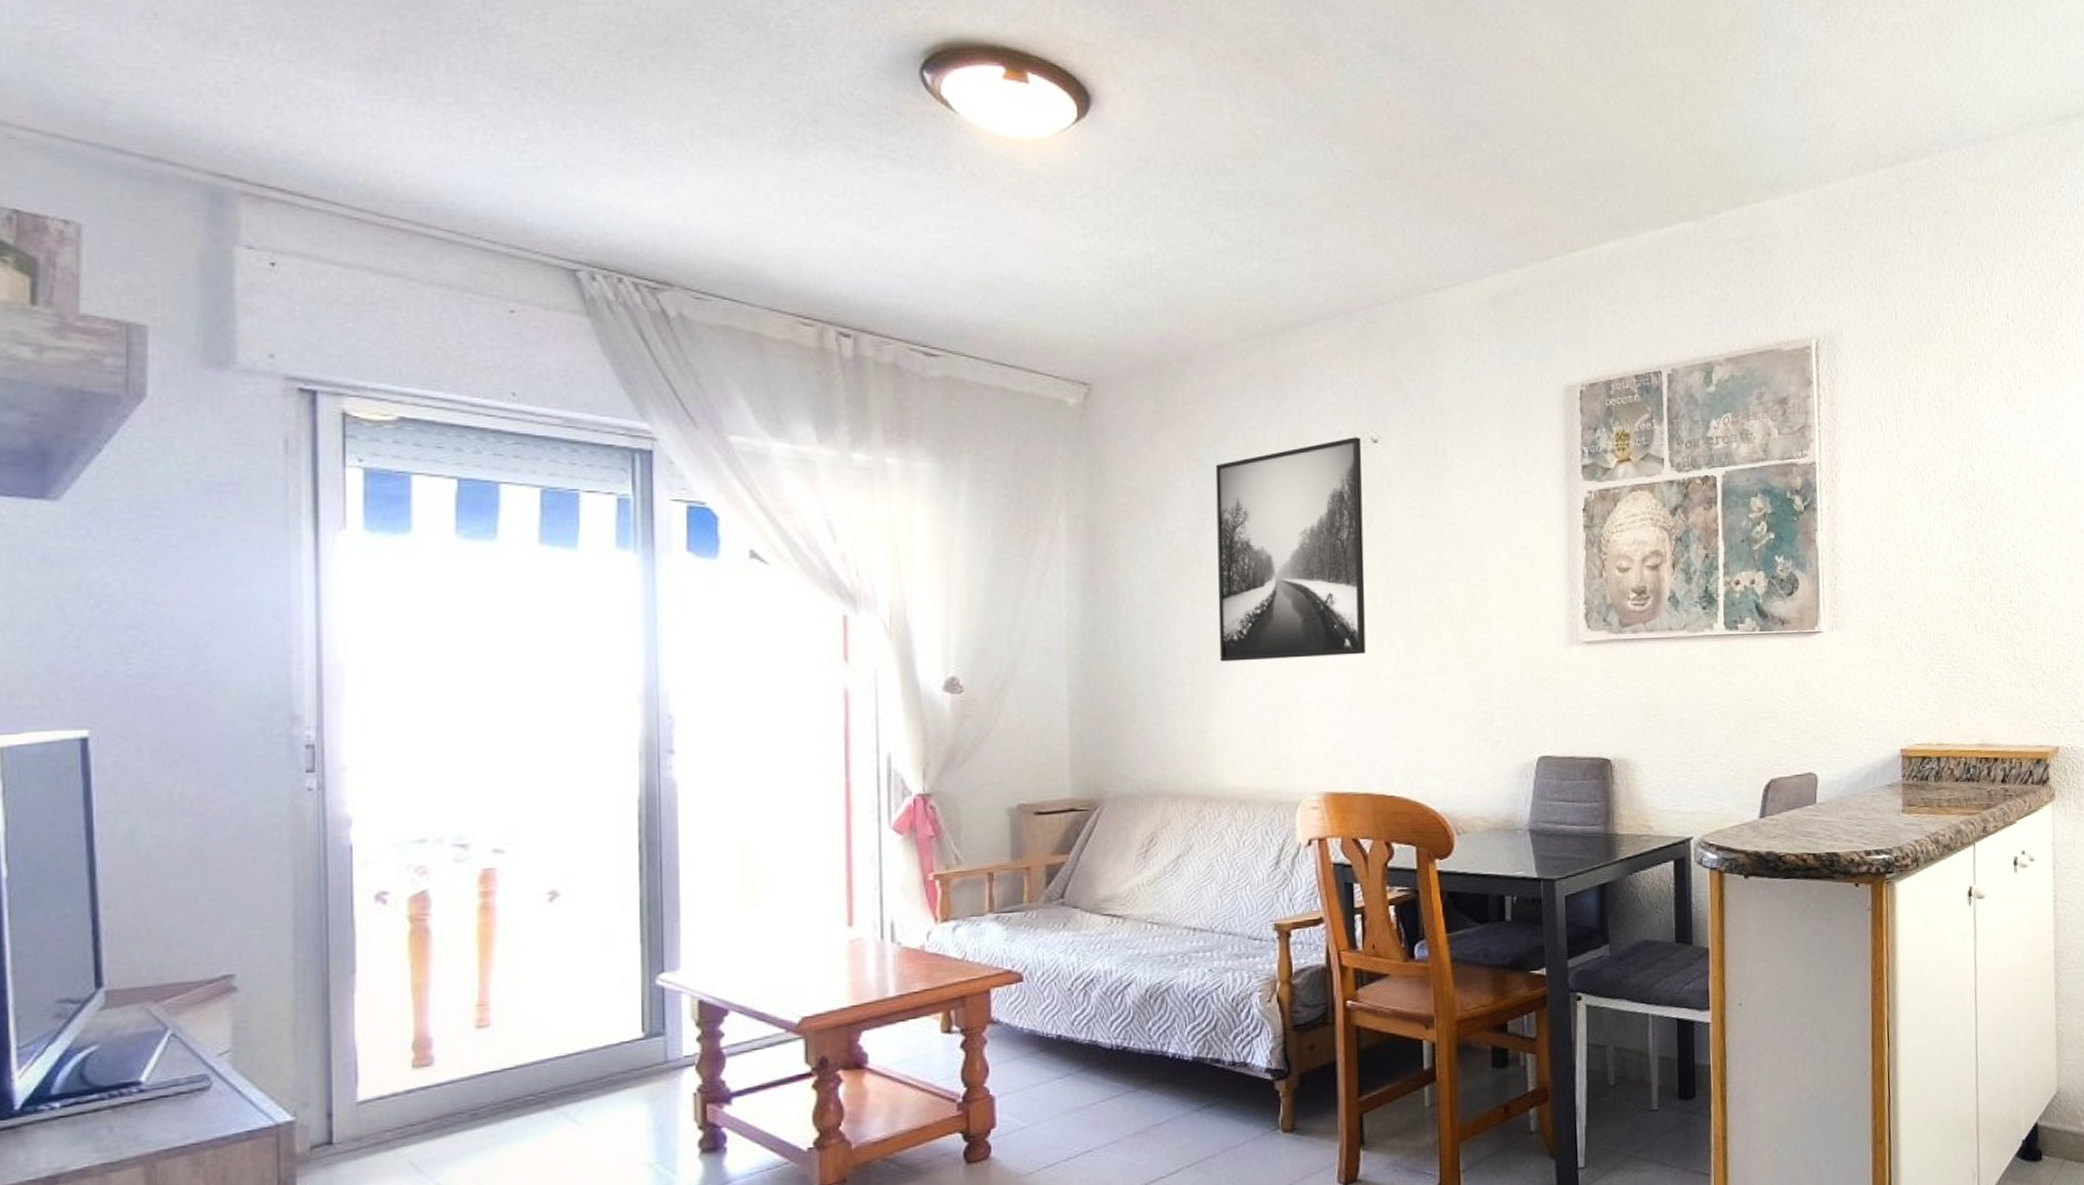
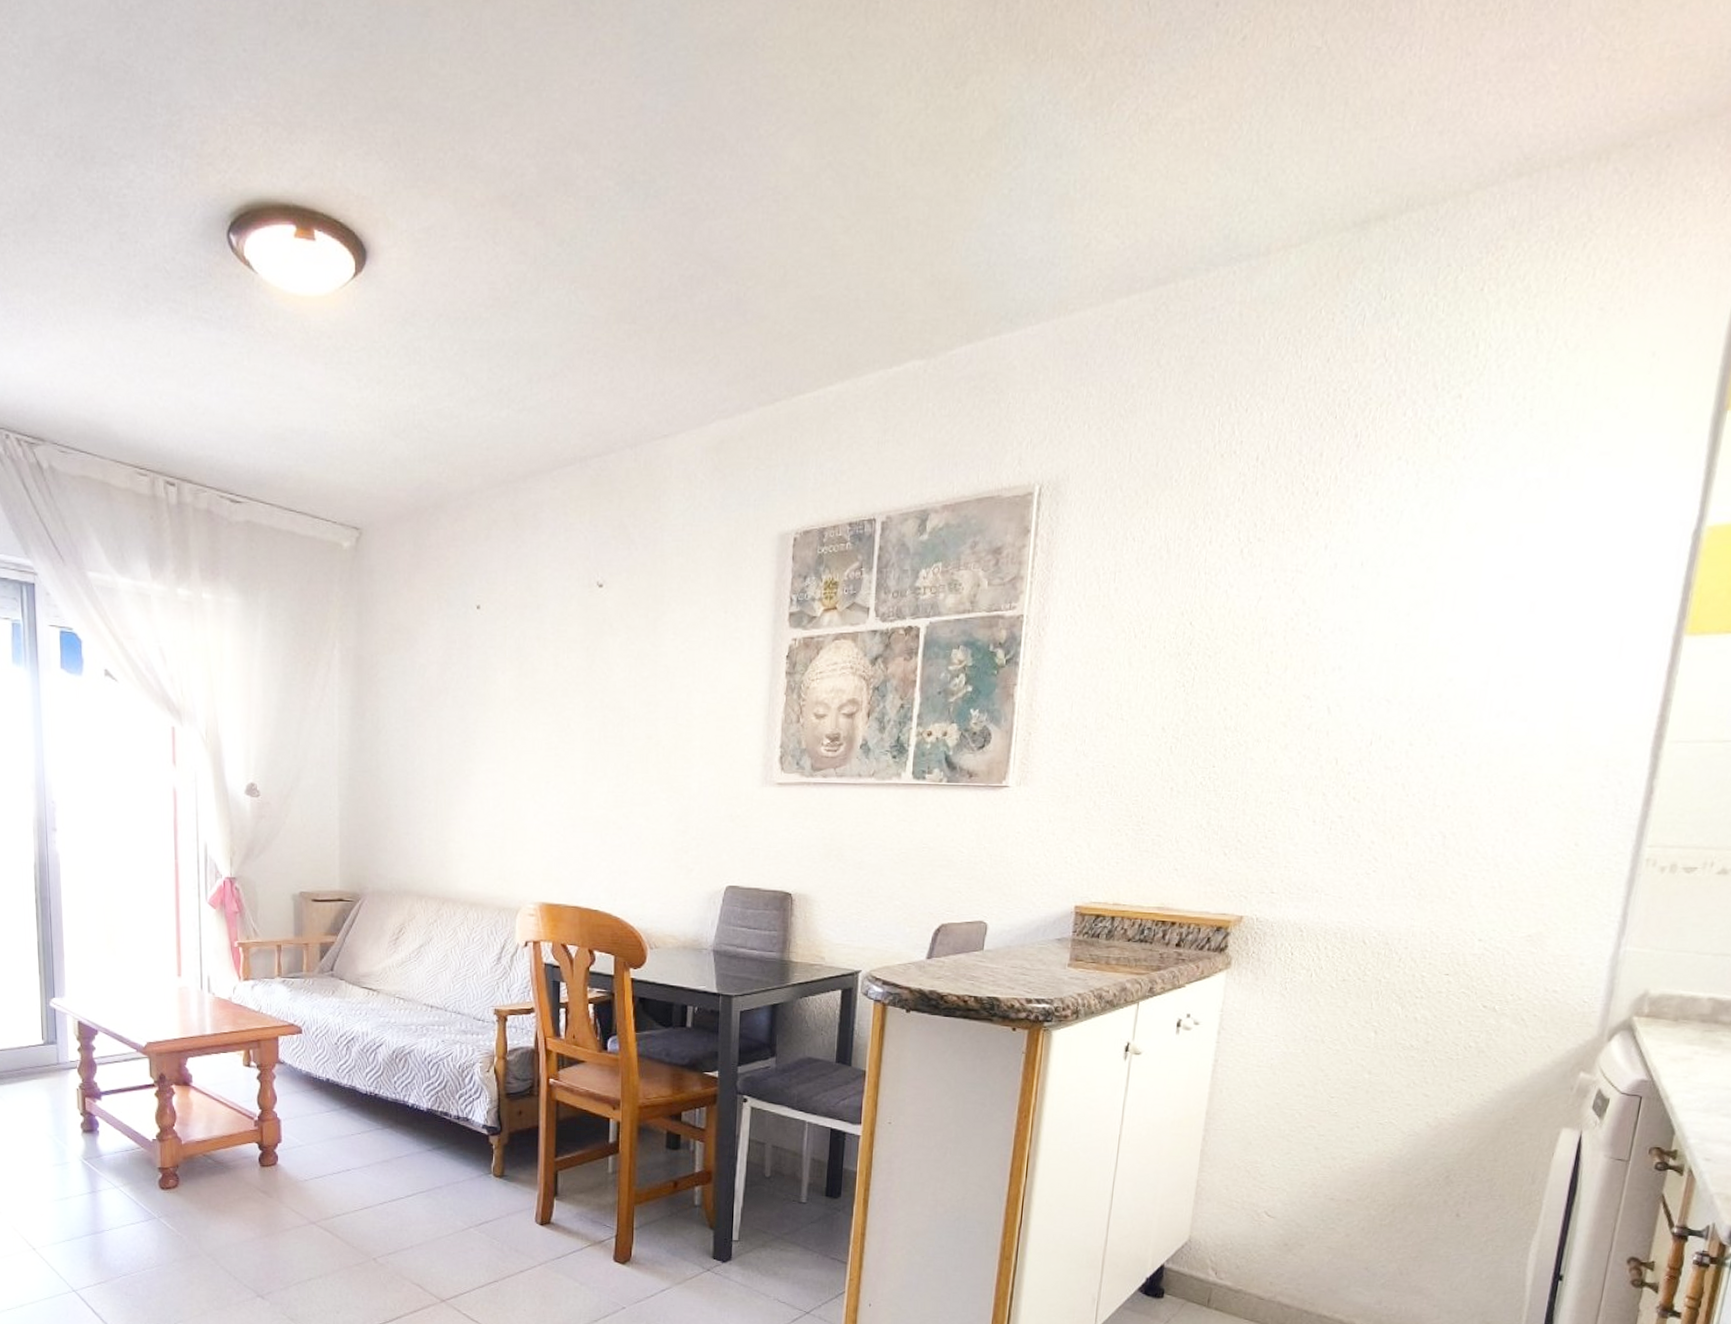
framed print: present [1215,437,1366,662] -> none [459,581,588,784]

